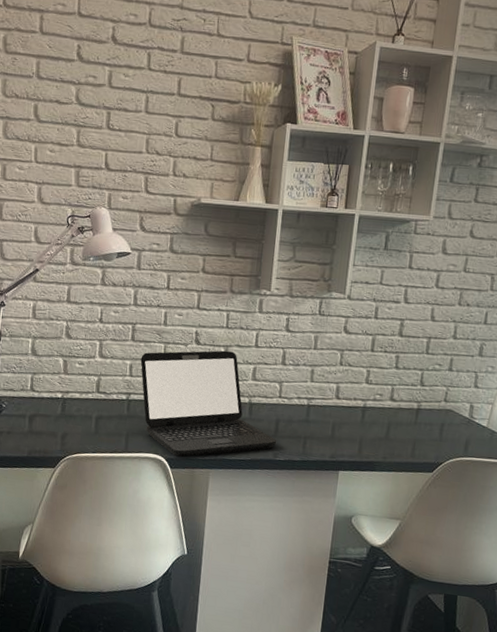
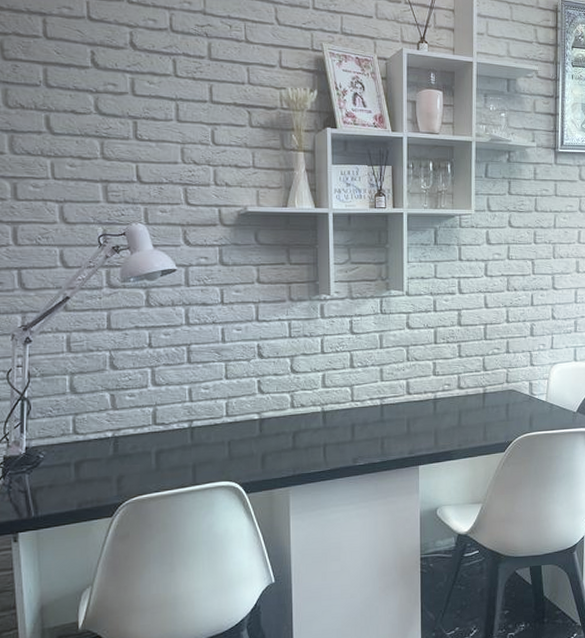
laptop: present [140,350,277,458] -> none [200,361,355,481]

